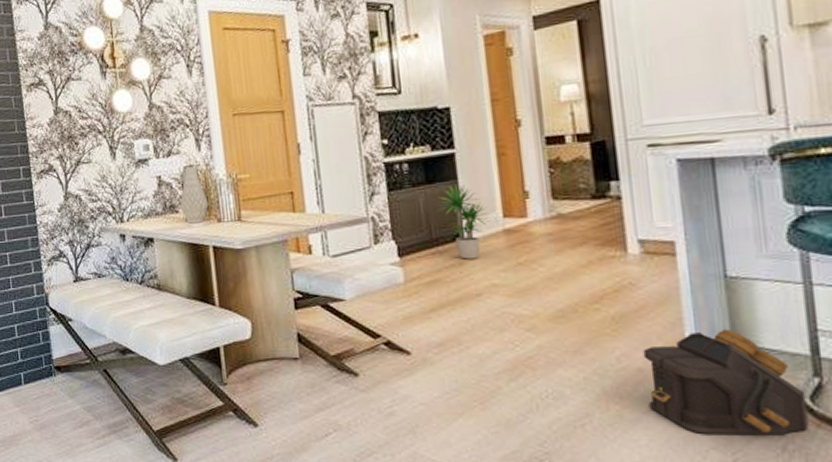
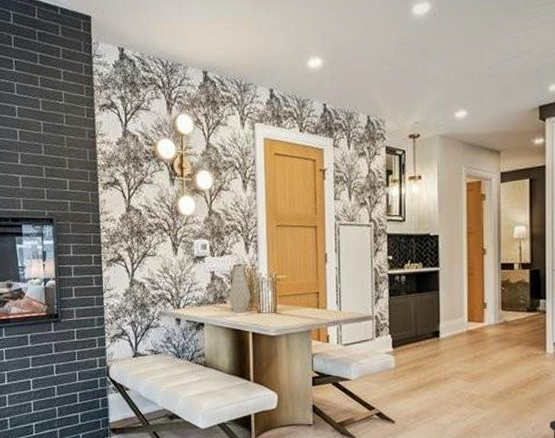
potted plant: present [436,184,490,260] -> none [422,294,458,352]

